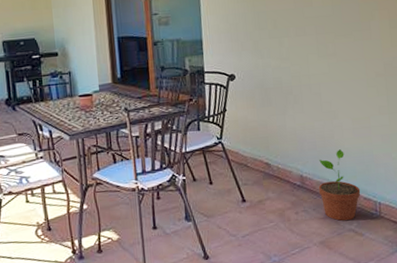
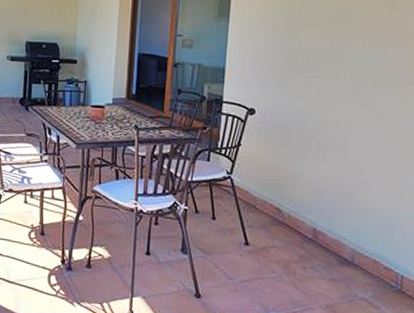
potted plant: present [318,149,361,221] -> none [332,208,381,289]

